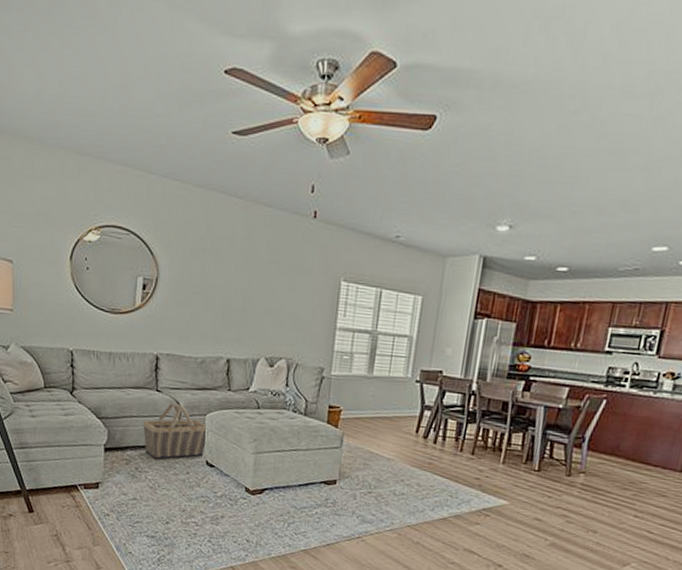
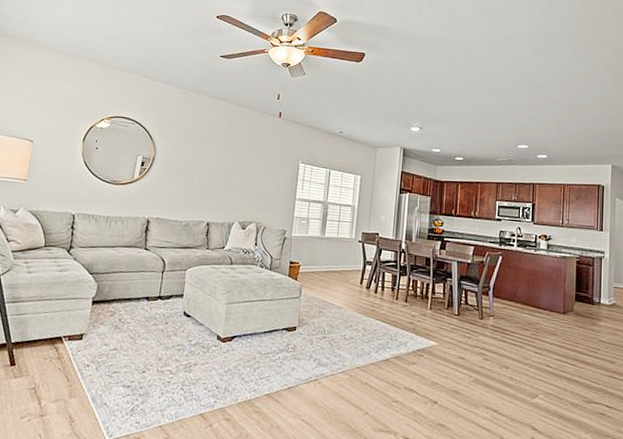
basket: present [143,402,208,461] -> none [129,259,188,312]

